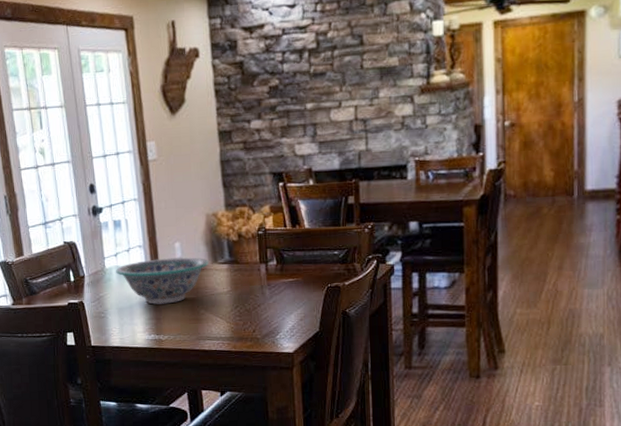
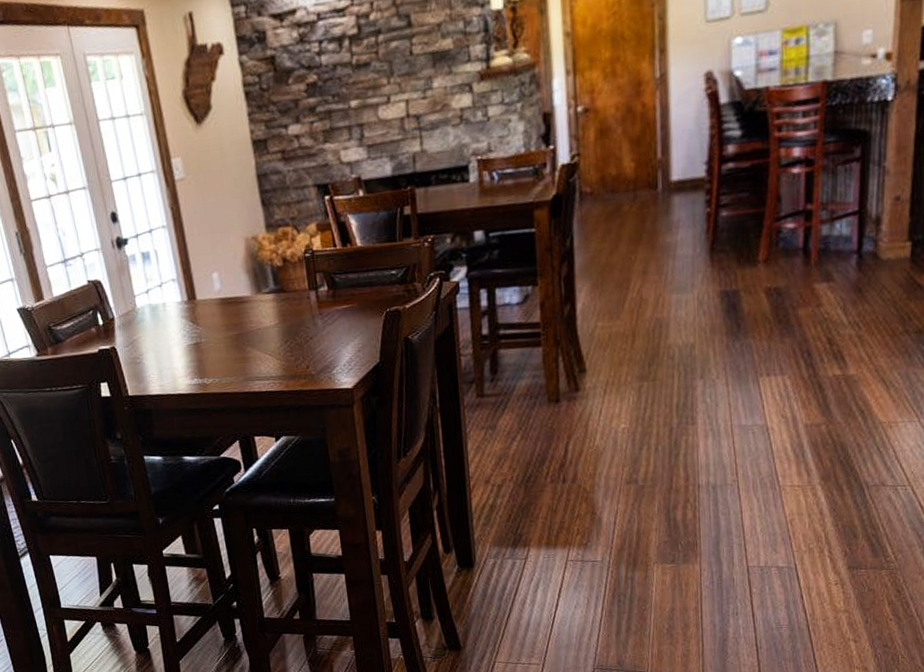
decorative bowl: present [115,256,209,305] -> none [148,288,252,345]

